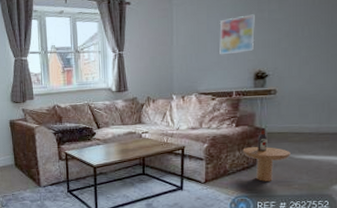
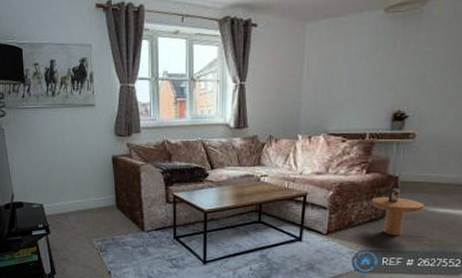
wall art: present [219,14,255,55] -> none [355,44,399,91]

